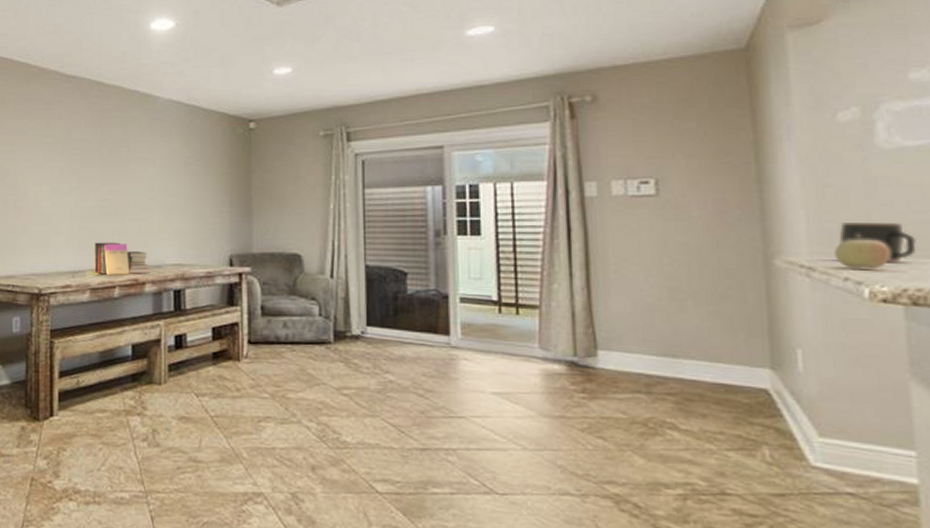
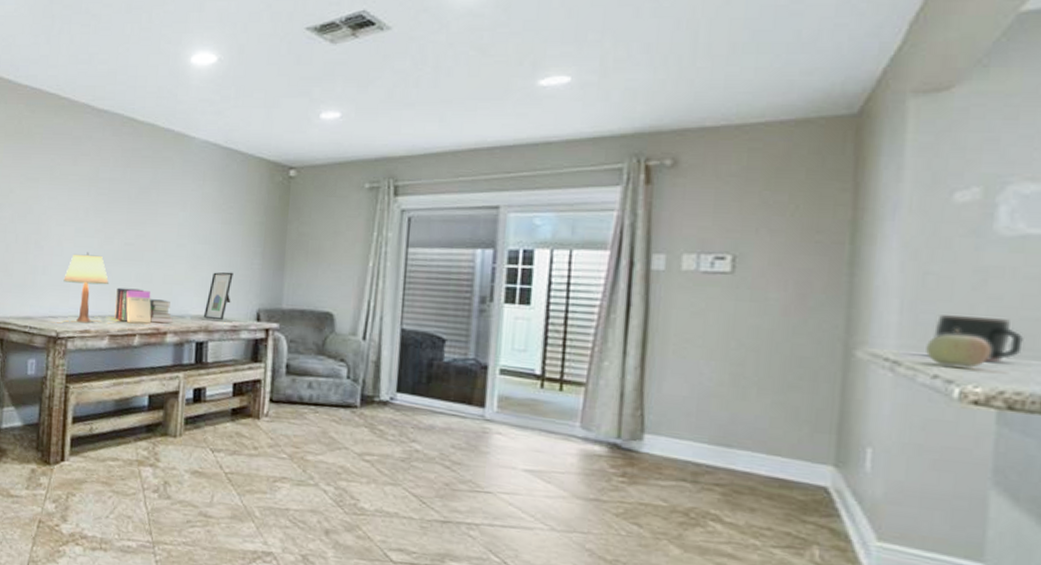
table lamp: none [43,210,87,279] -> present [63,252,110,324]
picture frame: none [178,221,205,268] -> present [203,272,234,321]

